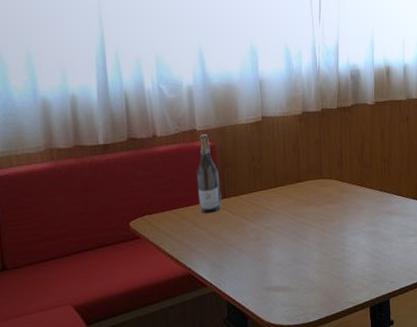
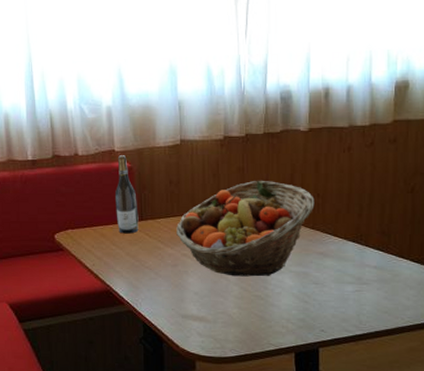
fruit basket: none [259,150,382,243] -> present [176,181,315,277]

